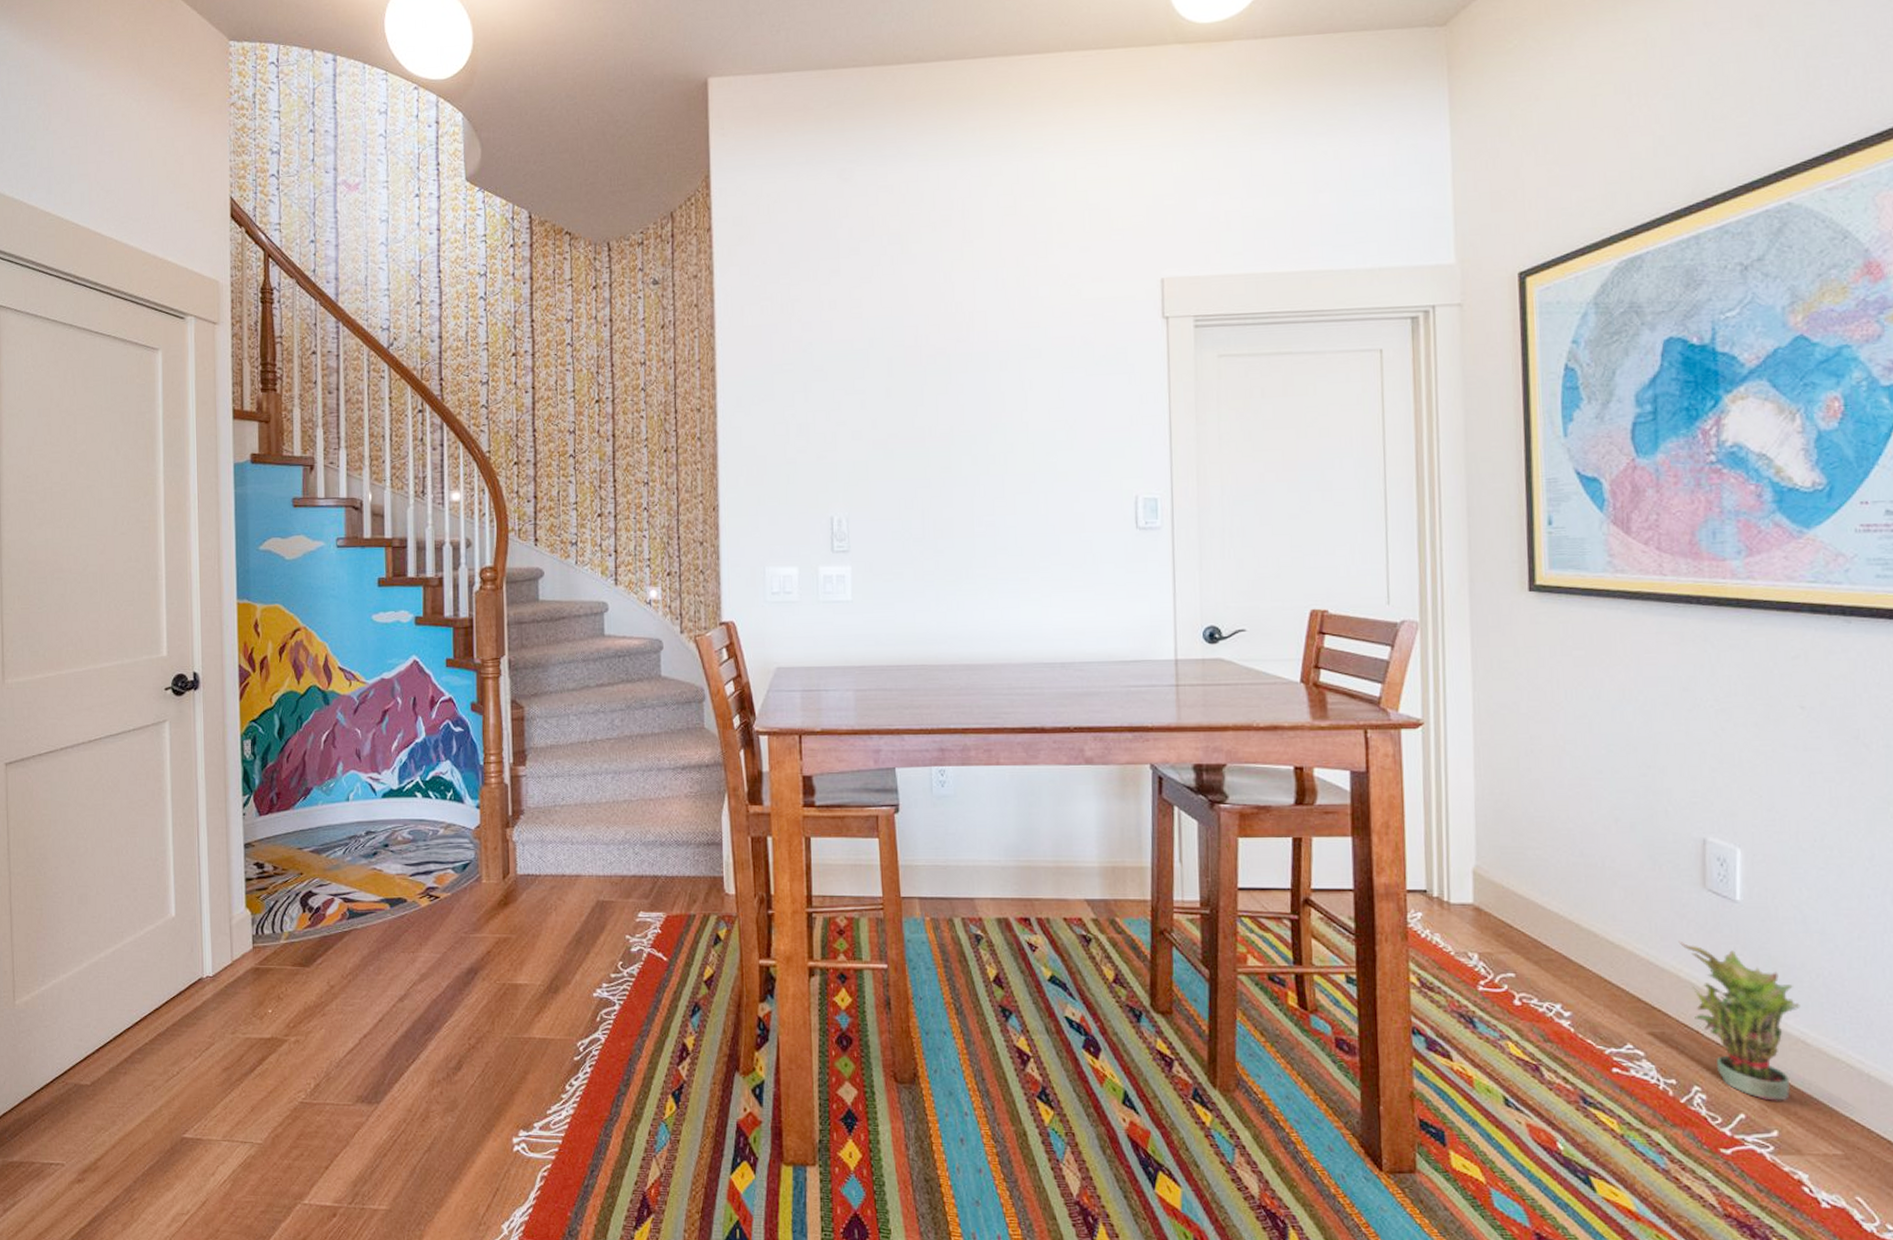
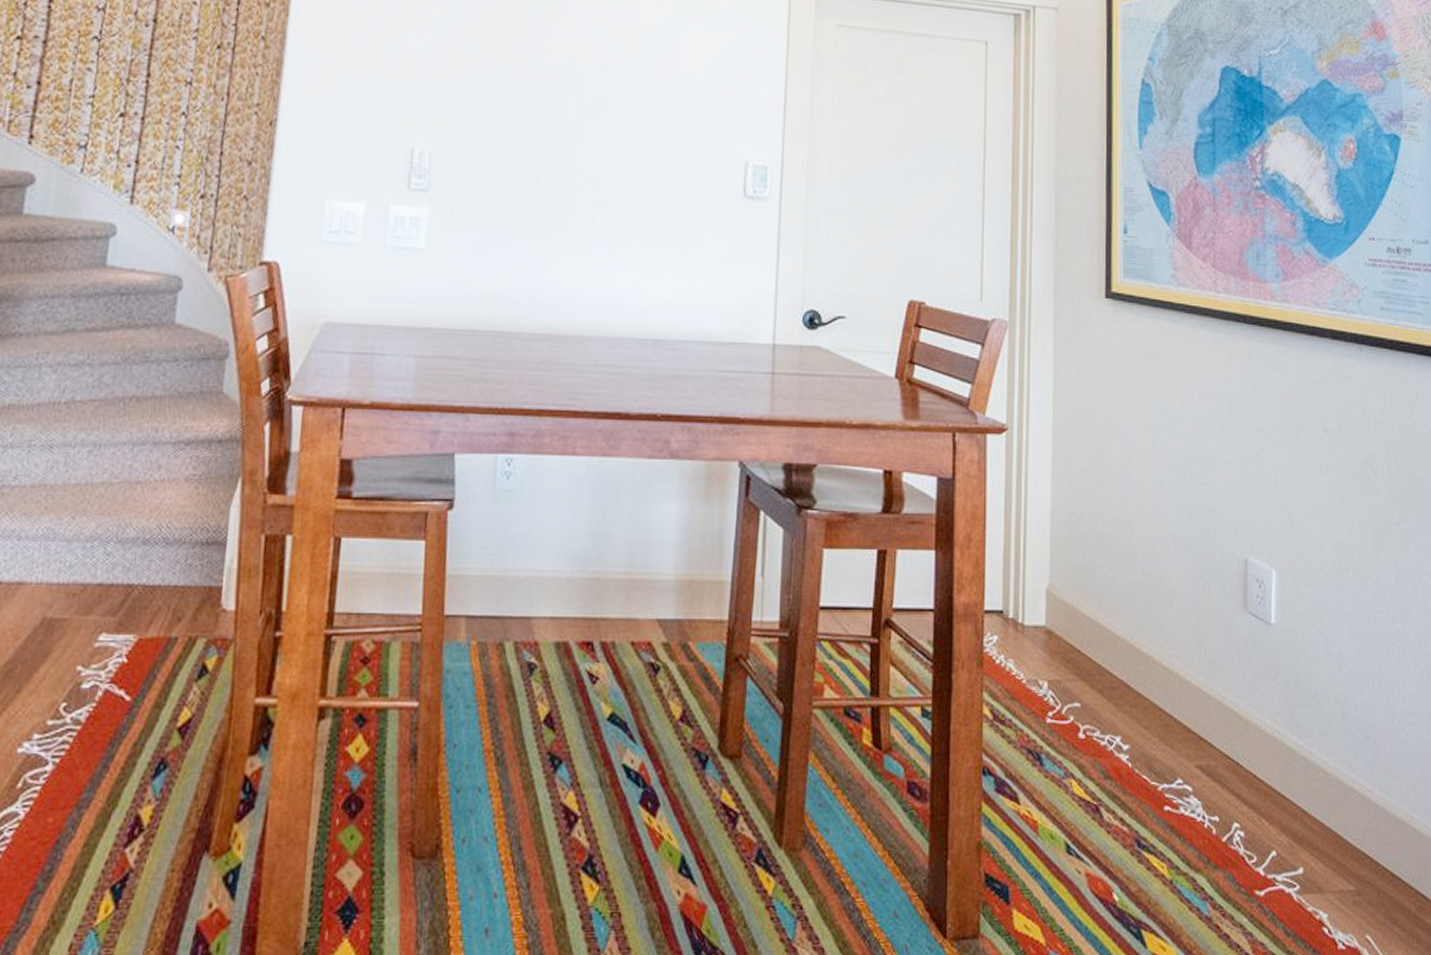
potted plant: present [1678,940,1800,1101] -> none [1223,665,1322,836]

